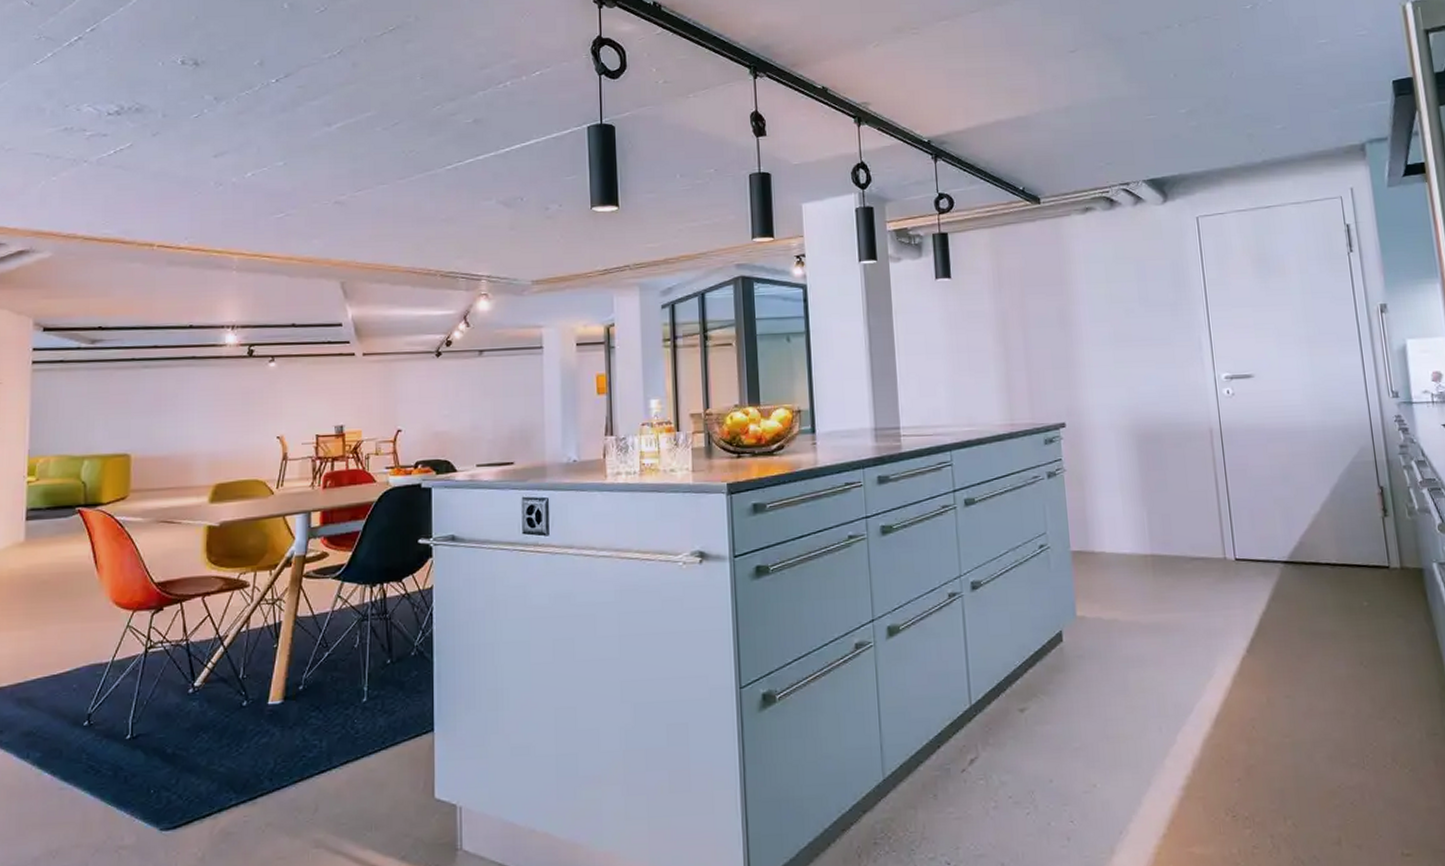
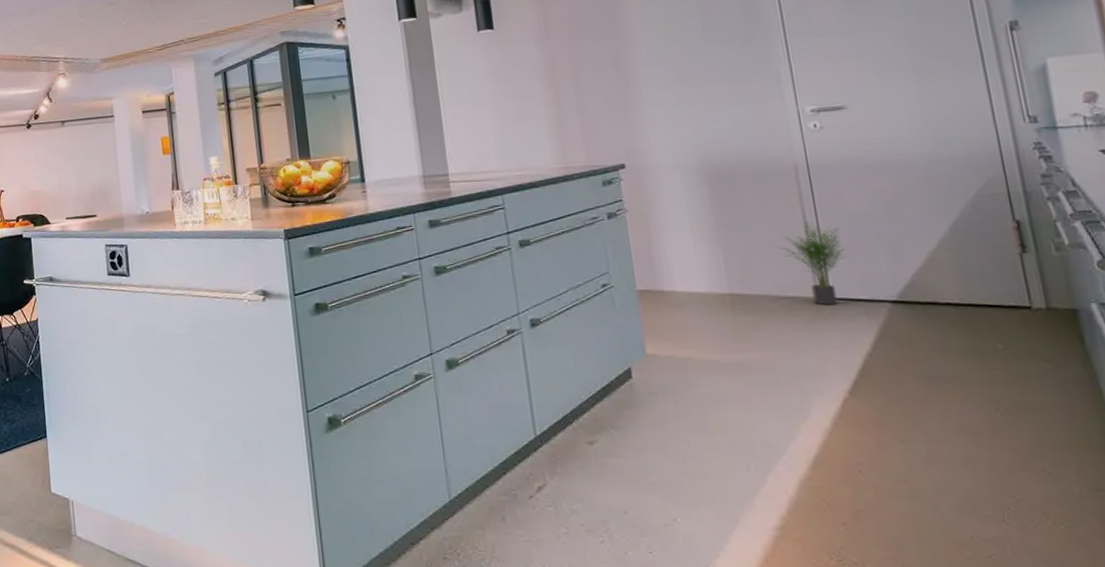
potted plant: none [1193,484,1249,566] -> present [777,221,846,306]

